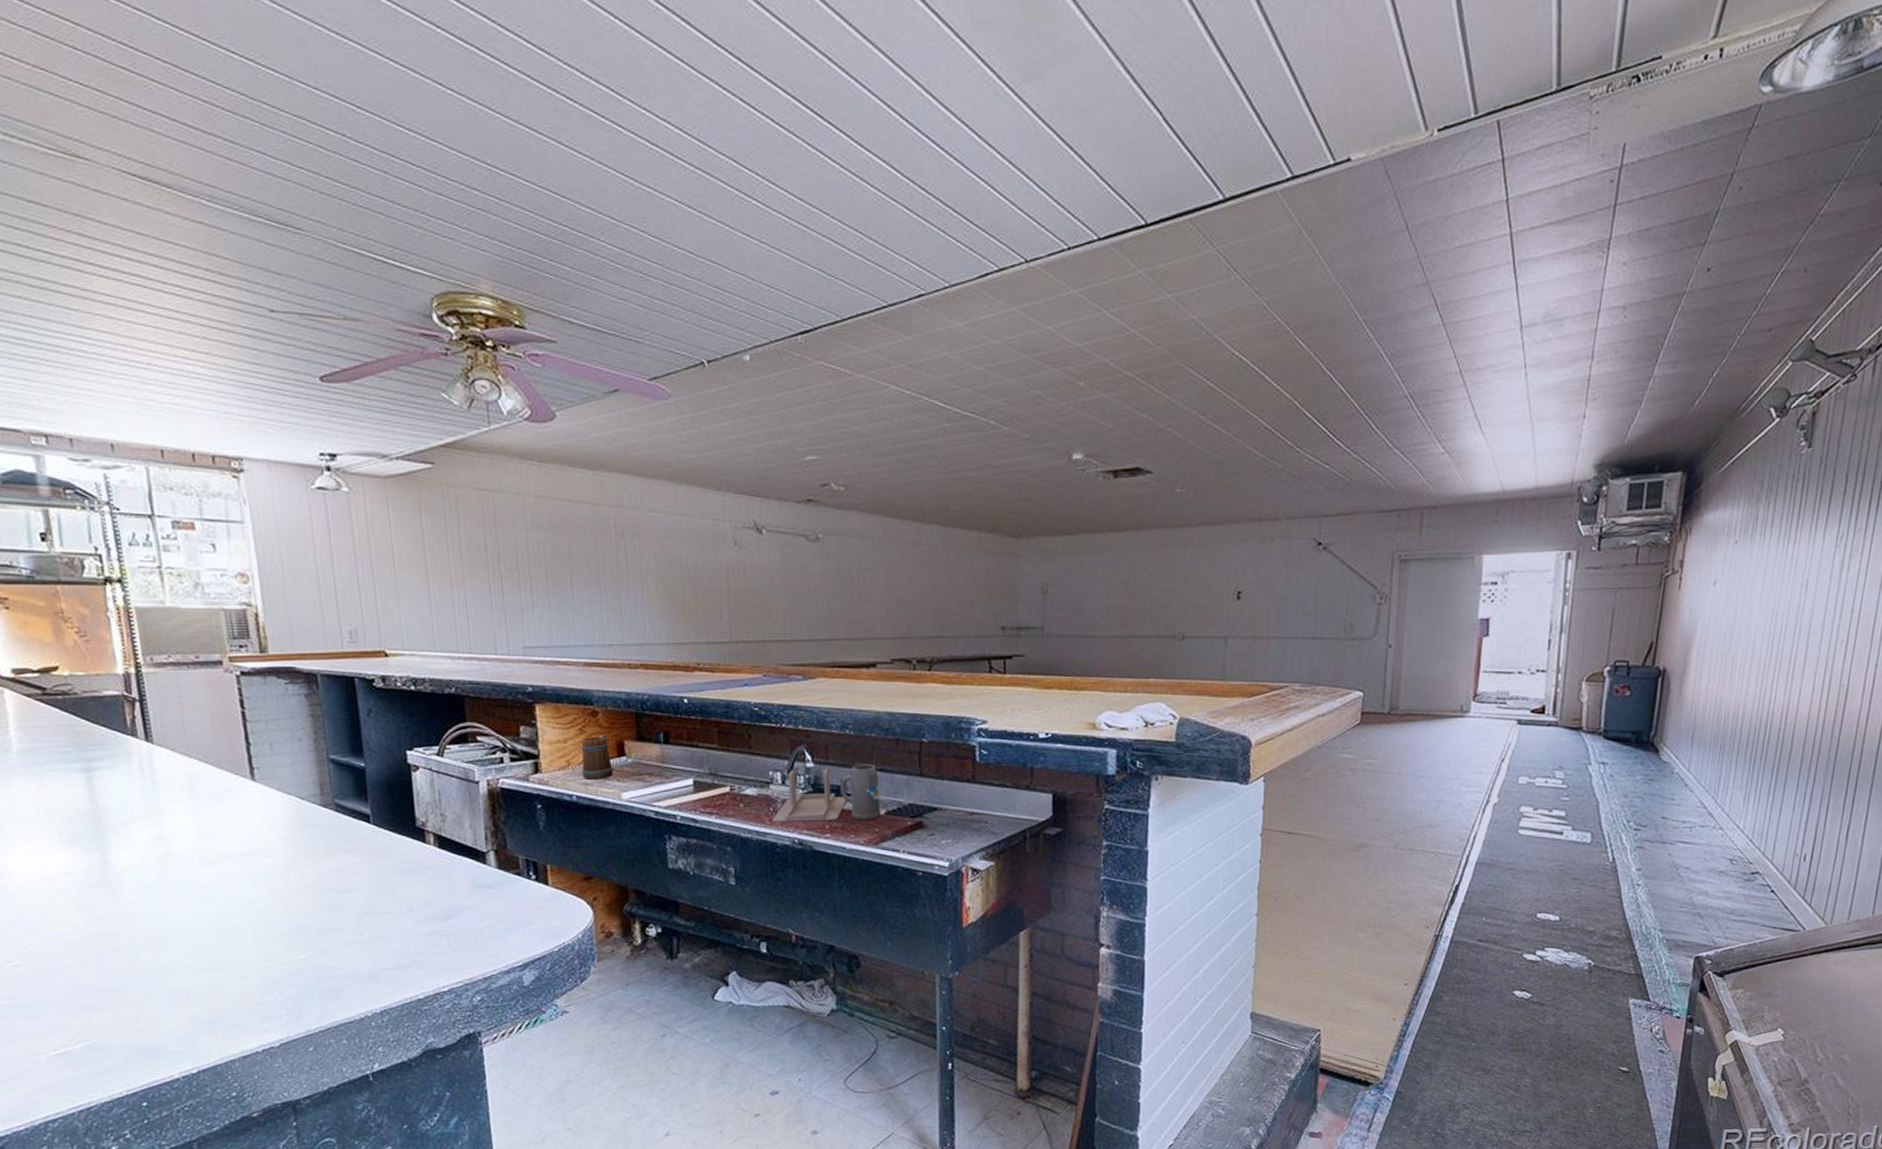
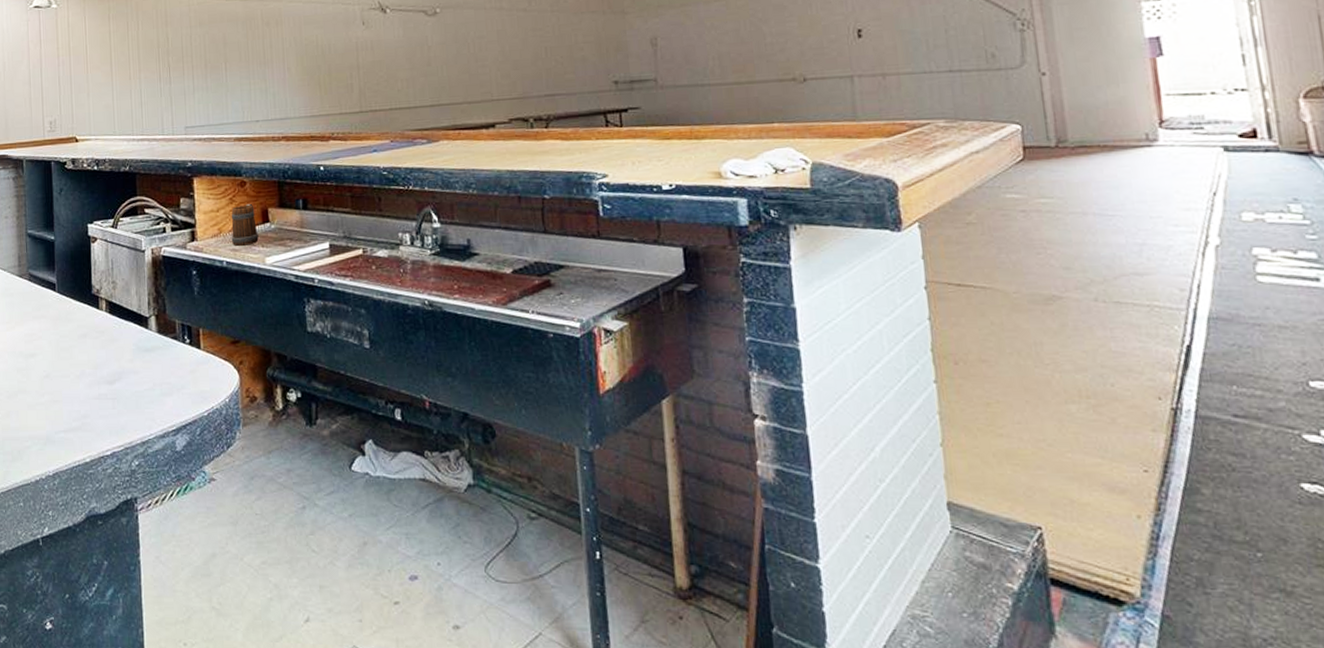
napkin holder: present [771,768,847,822] -> none [402,228,473,284]
beer mug: present [841,764,881,820] -> none [467,222,508,279]

